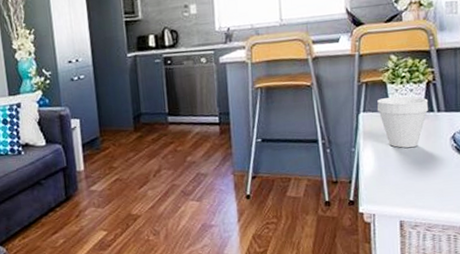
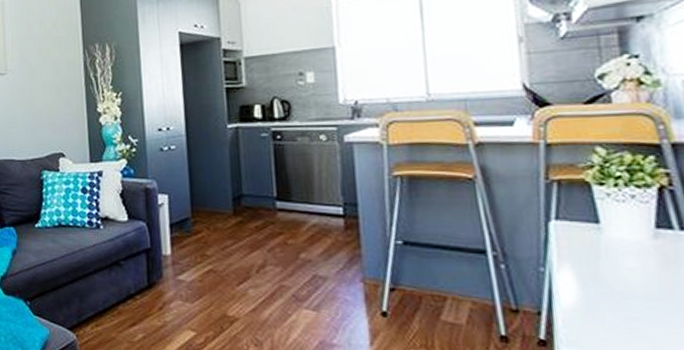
cup: present [377,96,429,148] -> none [577,203,665,277]

